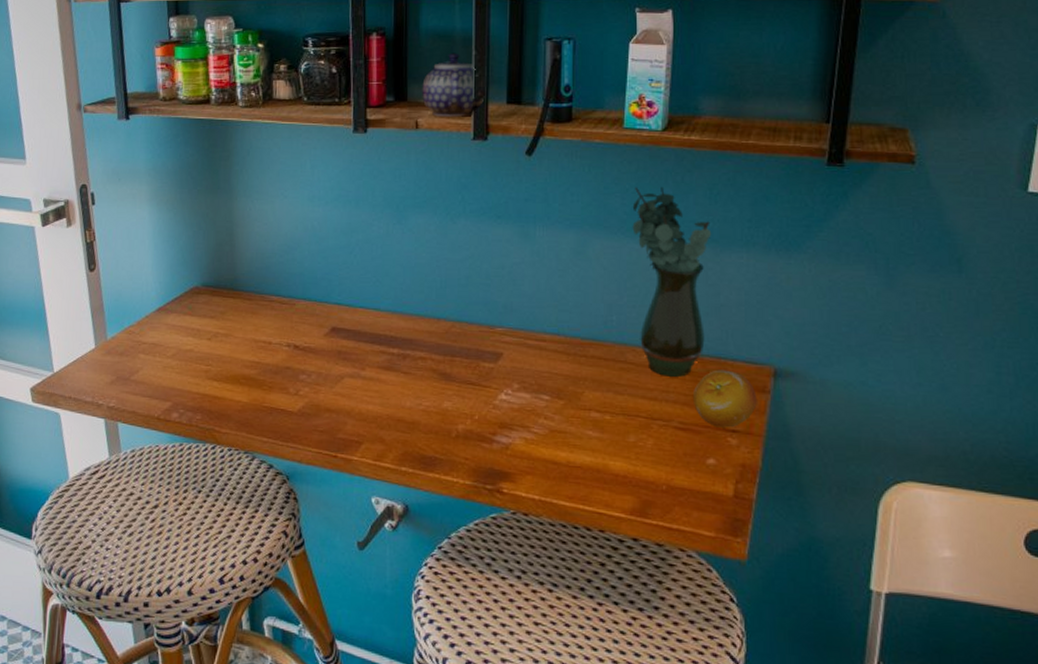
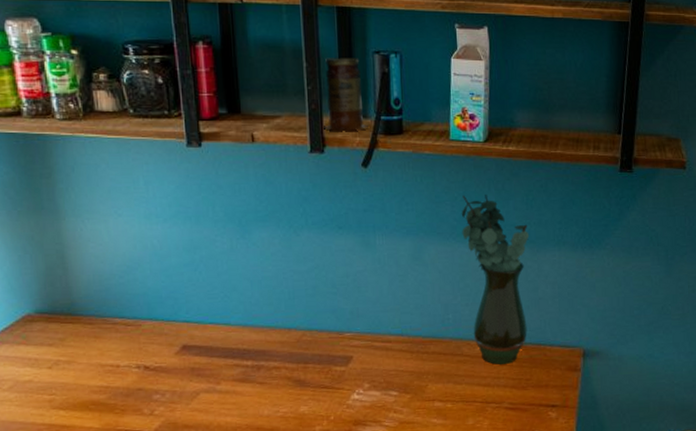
teapot: present [422,52,484,118] -> none [255,64,318,131]
canister: none [489,45,535,118] -> present [324,58,368,131]
fruit: present [692,369,757,428] -> none [519,354,571,404]

